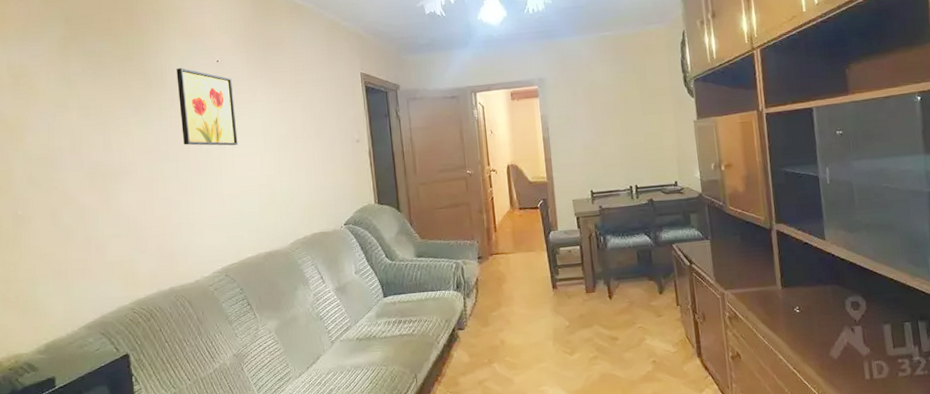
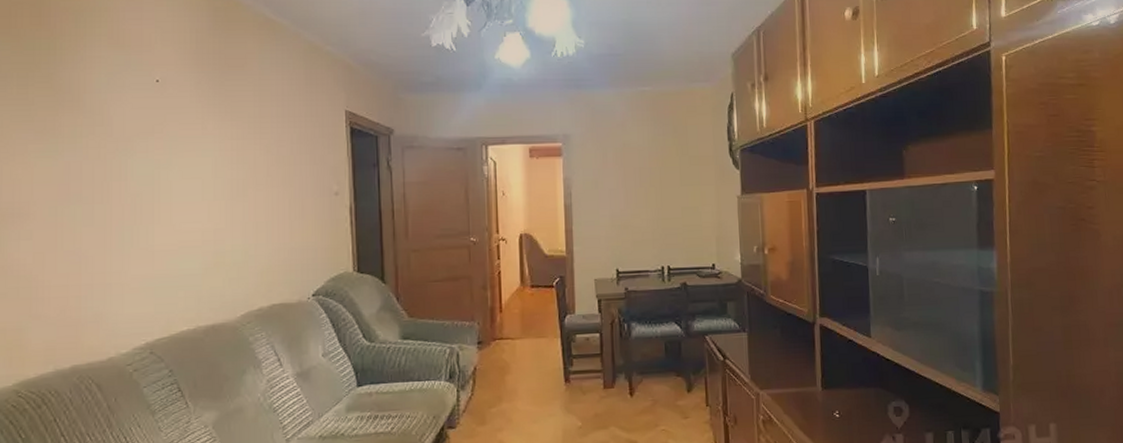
wall art: present [176,68,238,146] -> none [99,85,178,190]

